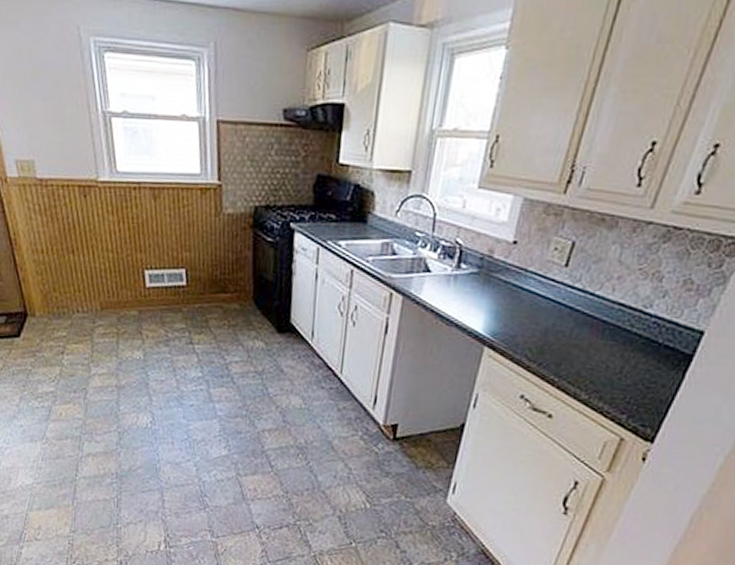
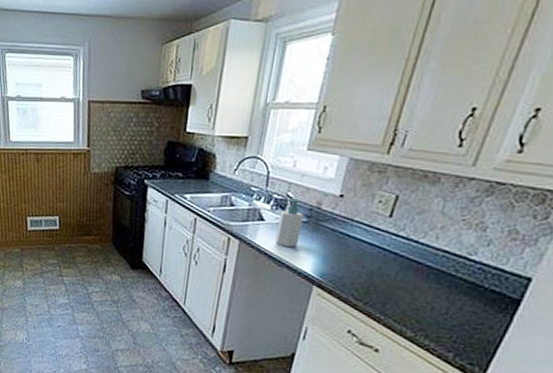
soap bottle: none [442,245,475,303] -> present [275,198,304,248]

